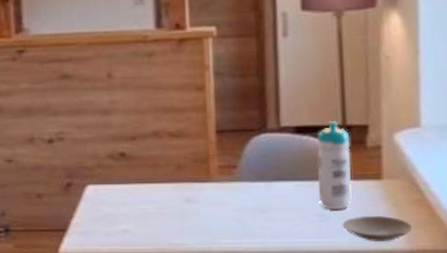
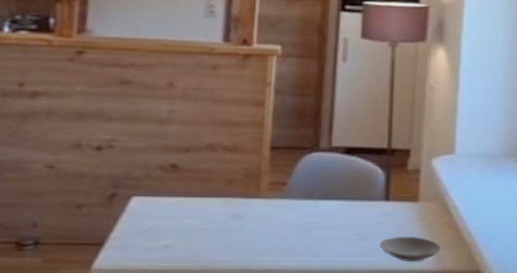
water bottle: present [317,121,352,209] -> none [361,144,394,229]

